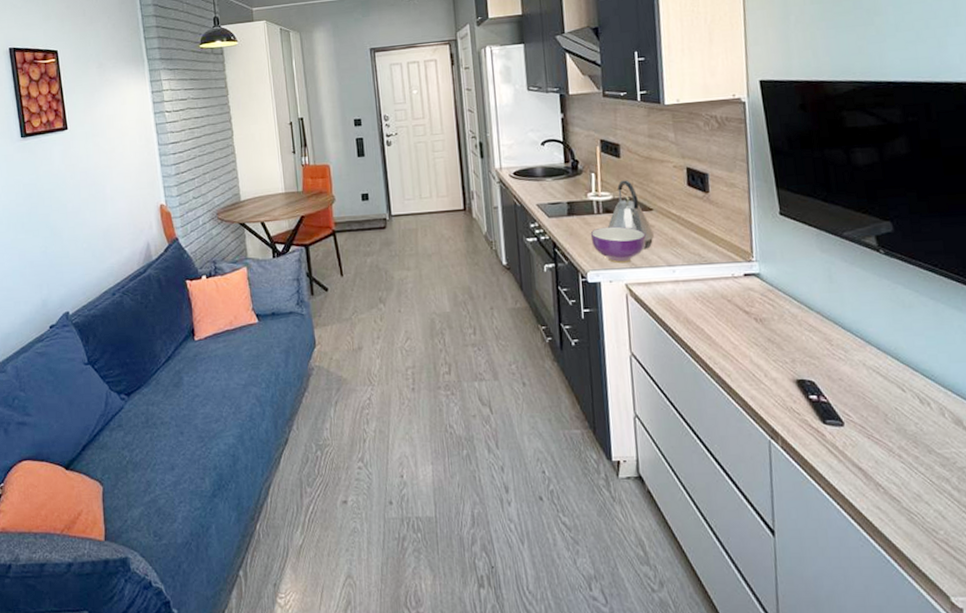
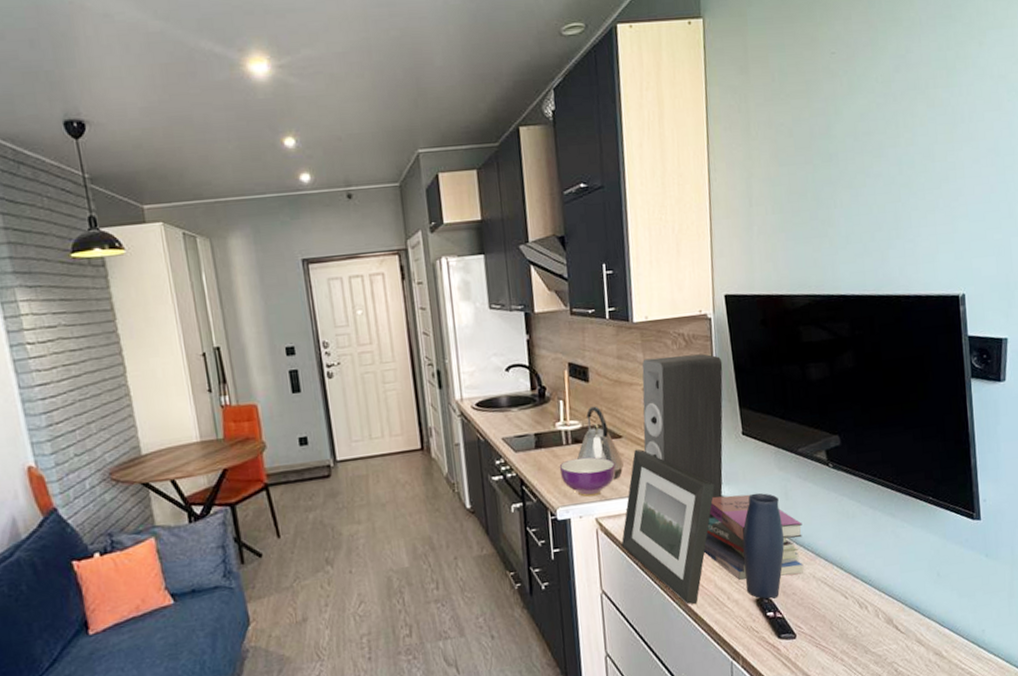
picture frame: none [651,222,750,378] -> present [621,449,715,605]
speaker: none [673,135,759,295] -> present [642,353,723,519]
books: none [738,273,852,360] -> present [704,494,804,581]
vase: none [780,273,829,382] -> present [742,492,785,600]

